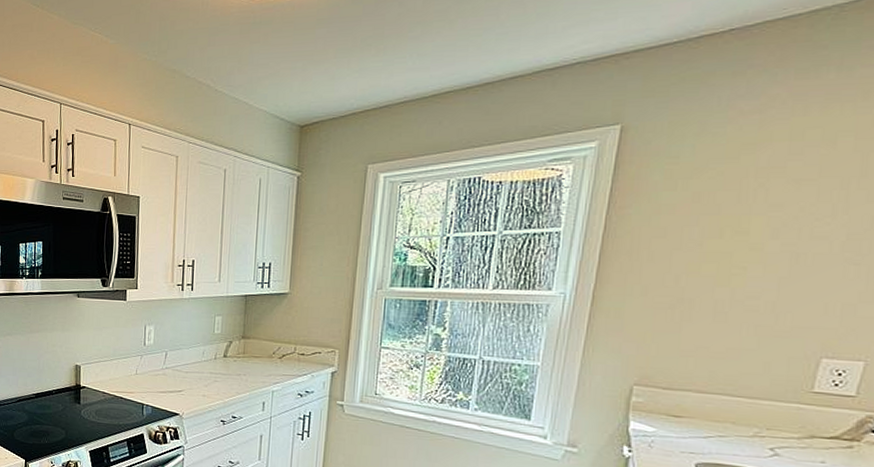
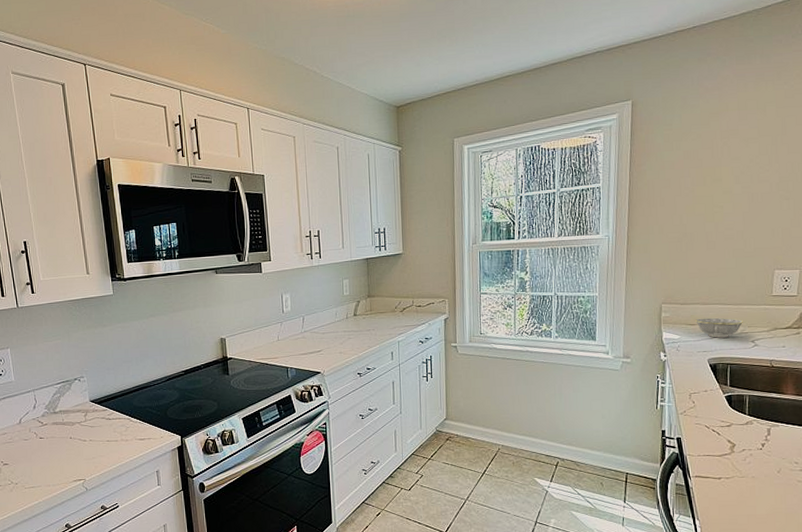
bowl: none [683,409,759,439] -> present [696,317,743,338]

